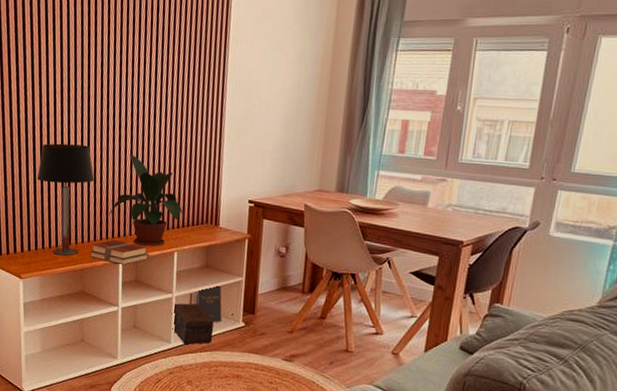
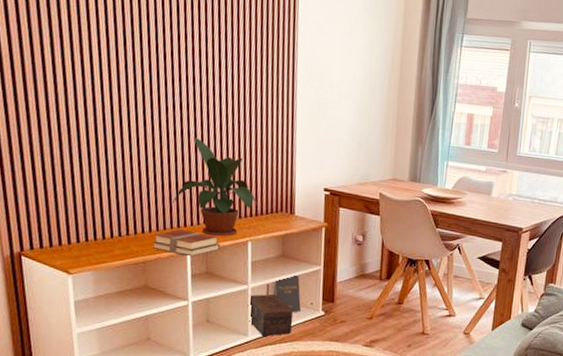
table lamp: present [36,143,95,256] -> none [83,122,155,248]

